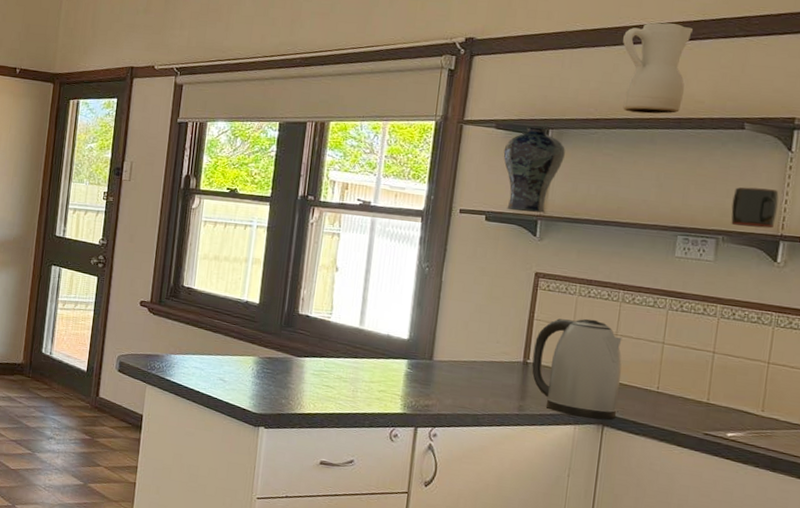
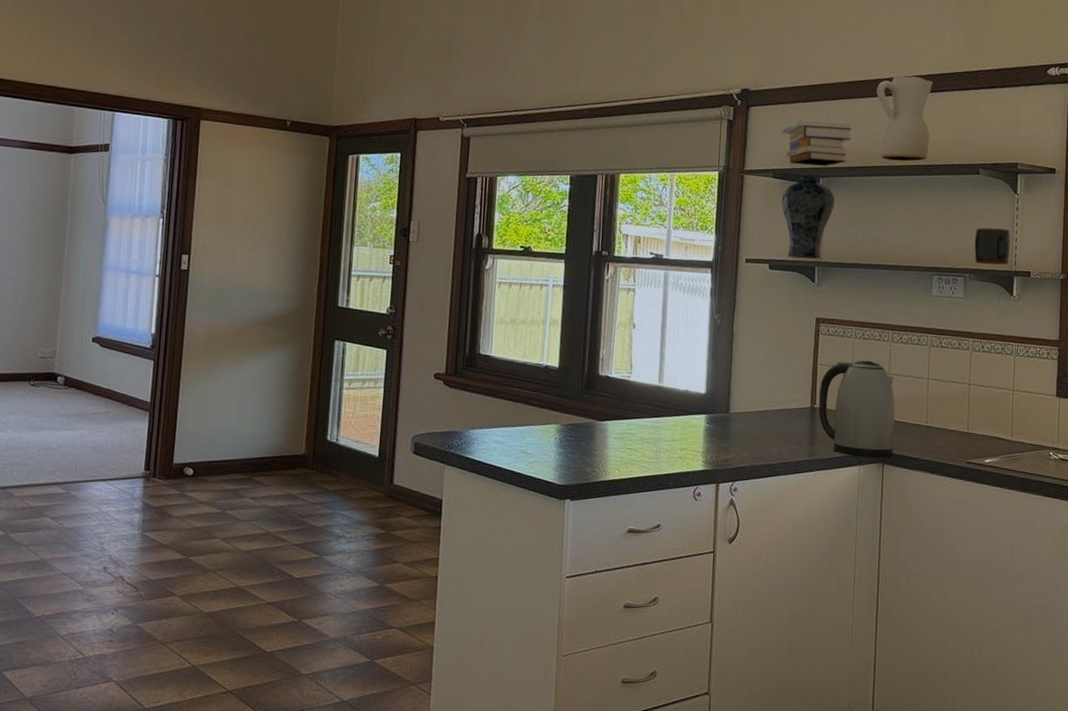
books: none [508,70,591,118] -> present [781,121,852,167]

